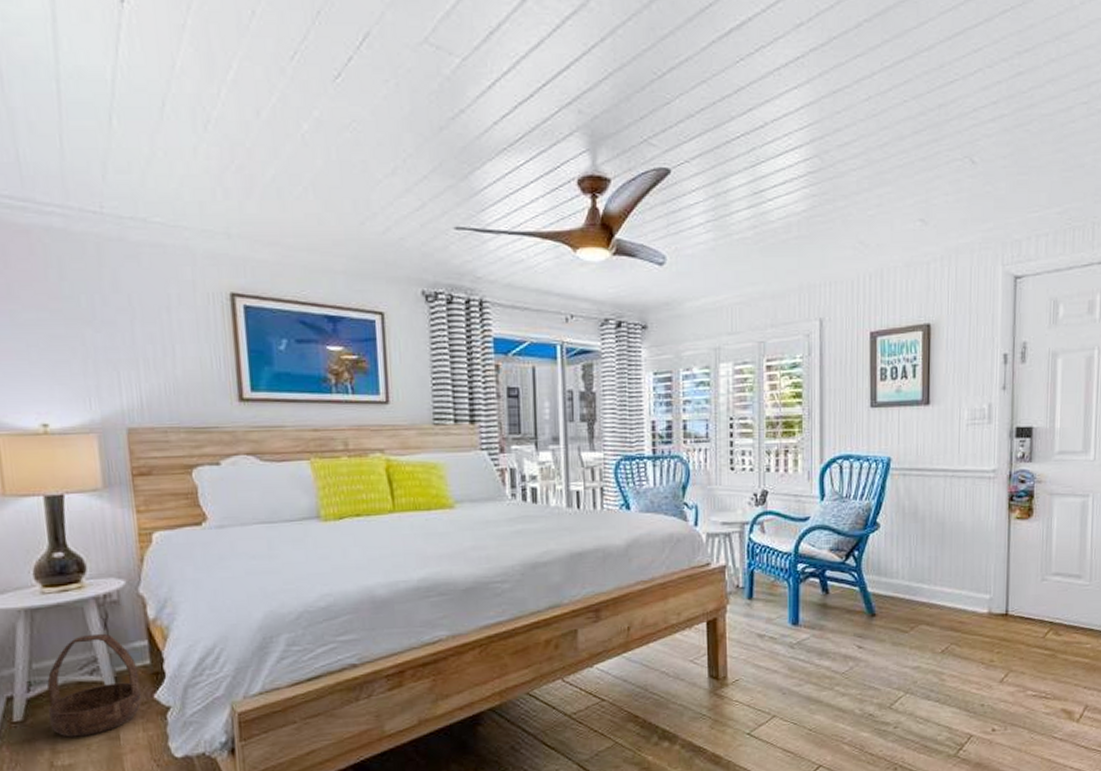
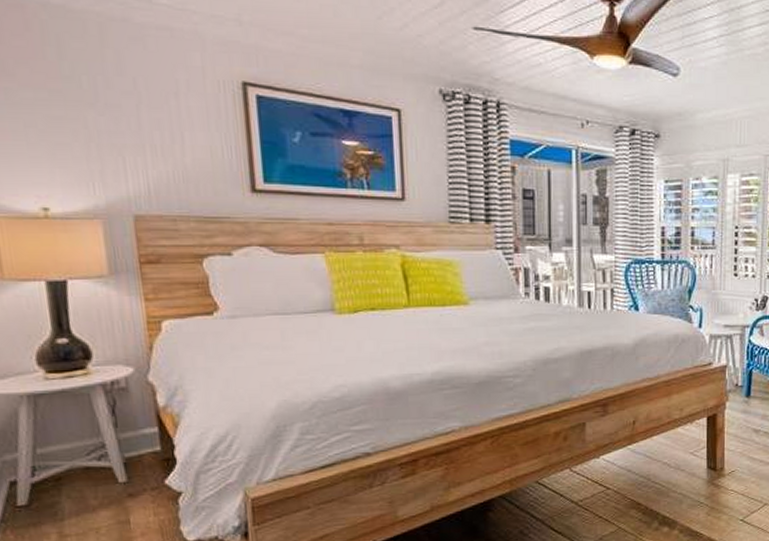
basket: present [47,633,142,737] -> none [52,419,152,521]

